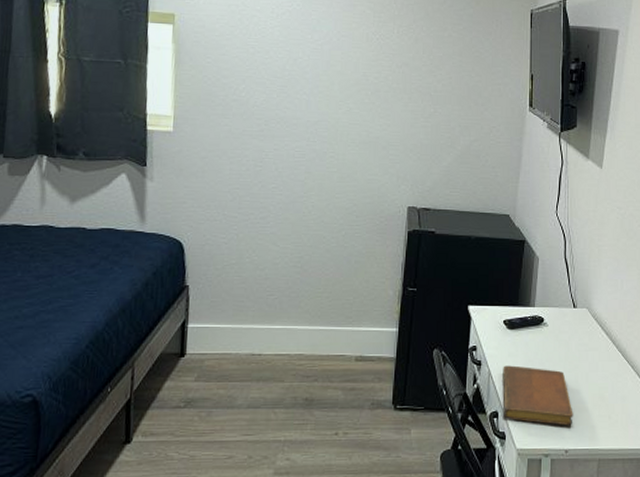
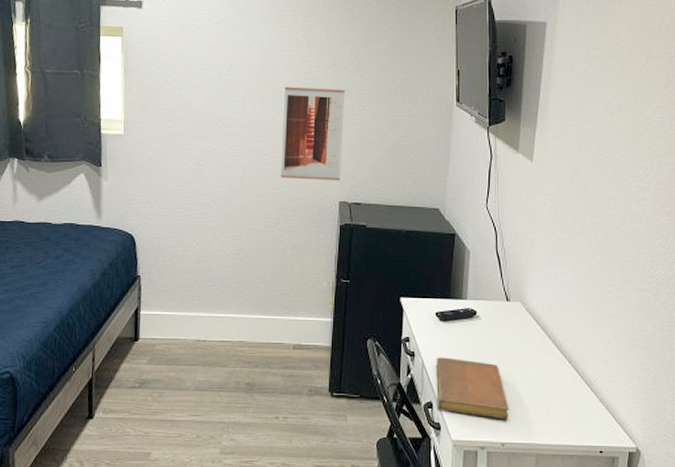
wall art: none [347,85,417,186] -> present [281,86,345,181]

